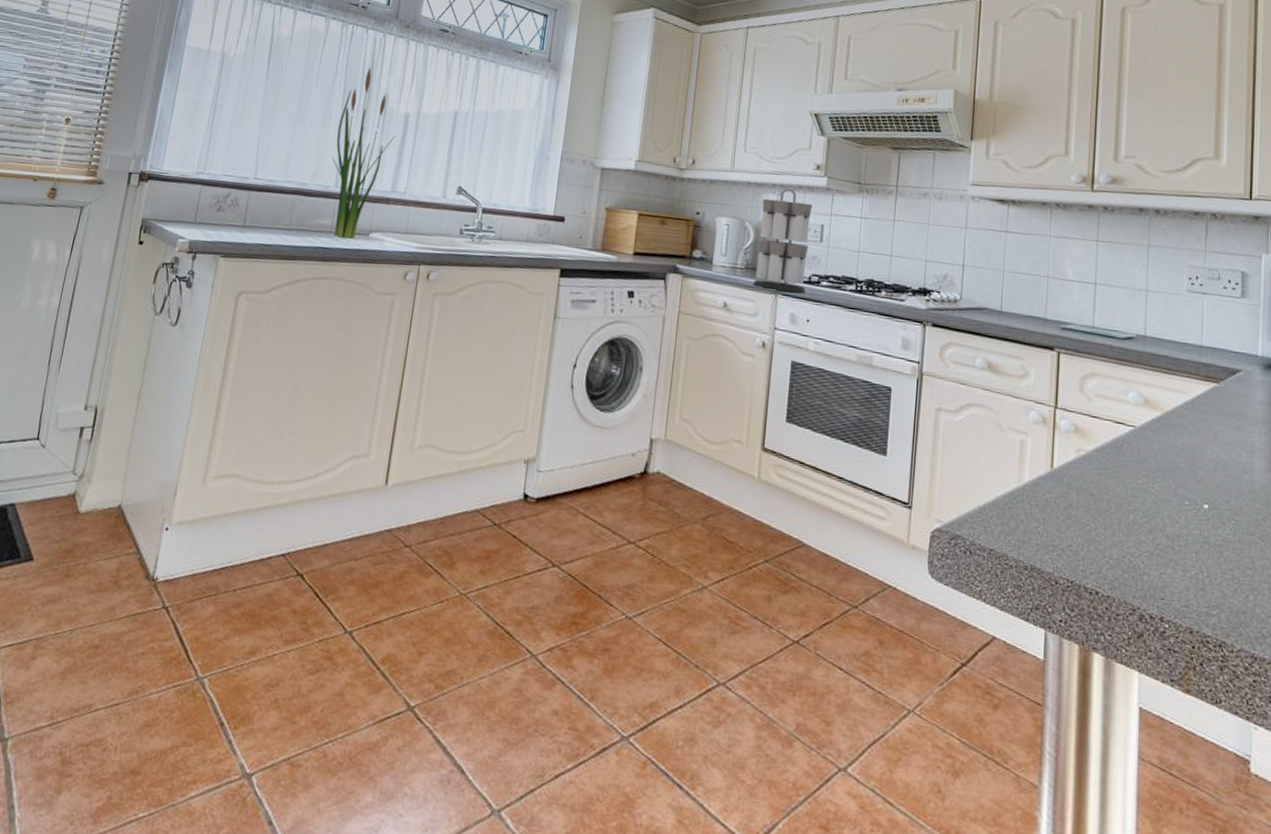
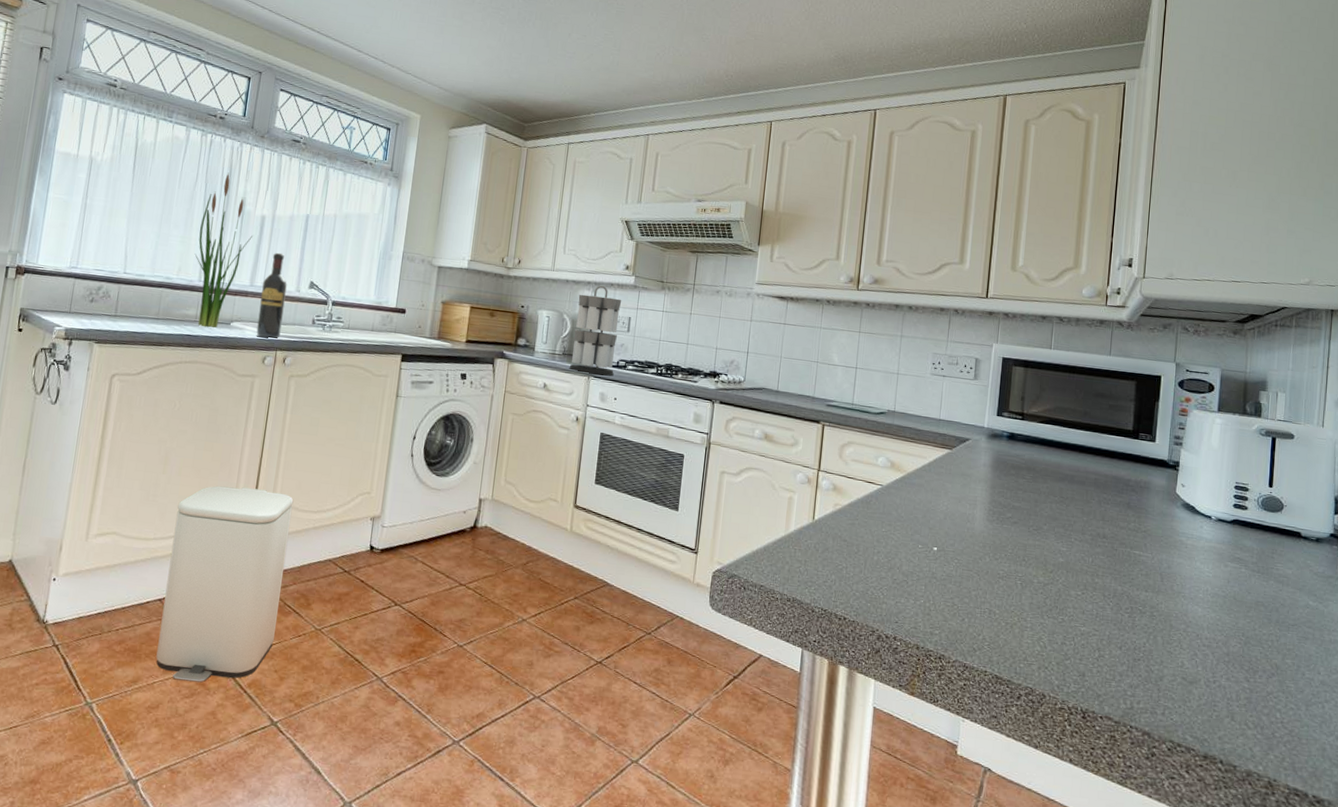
pedal bin: none [277,420,437,657] -> present [156,485,294,684]
wine bottle: none [397,154,433,251] -> present [256,252,287,339]

